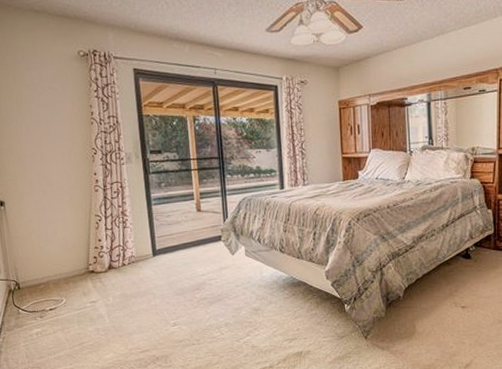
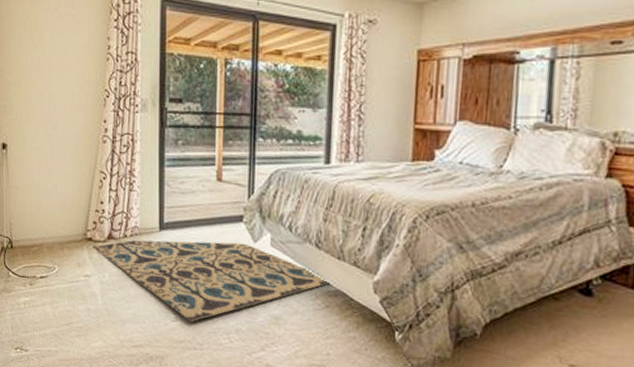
rug: none [95,257,294,324] -> present [93,240,330,322]

